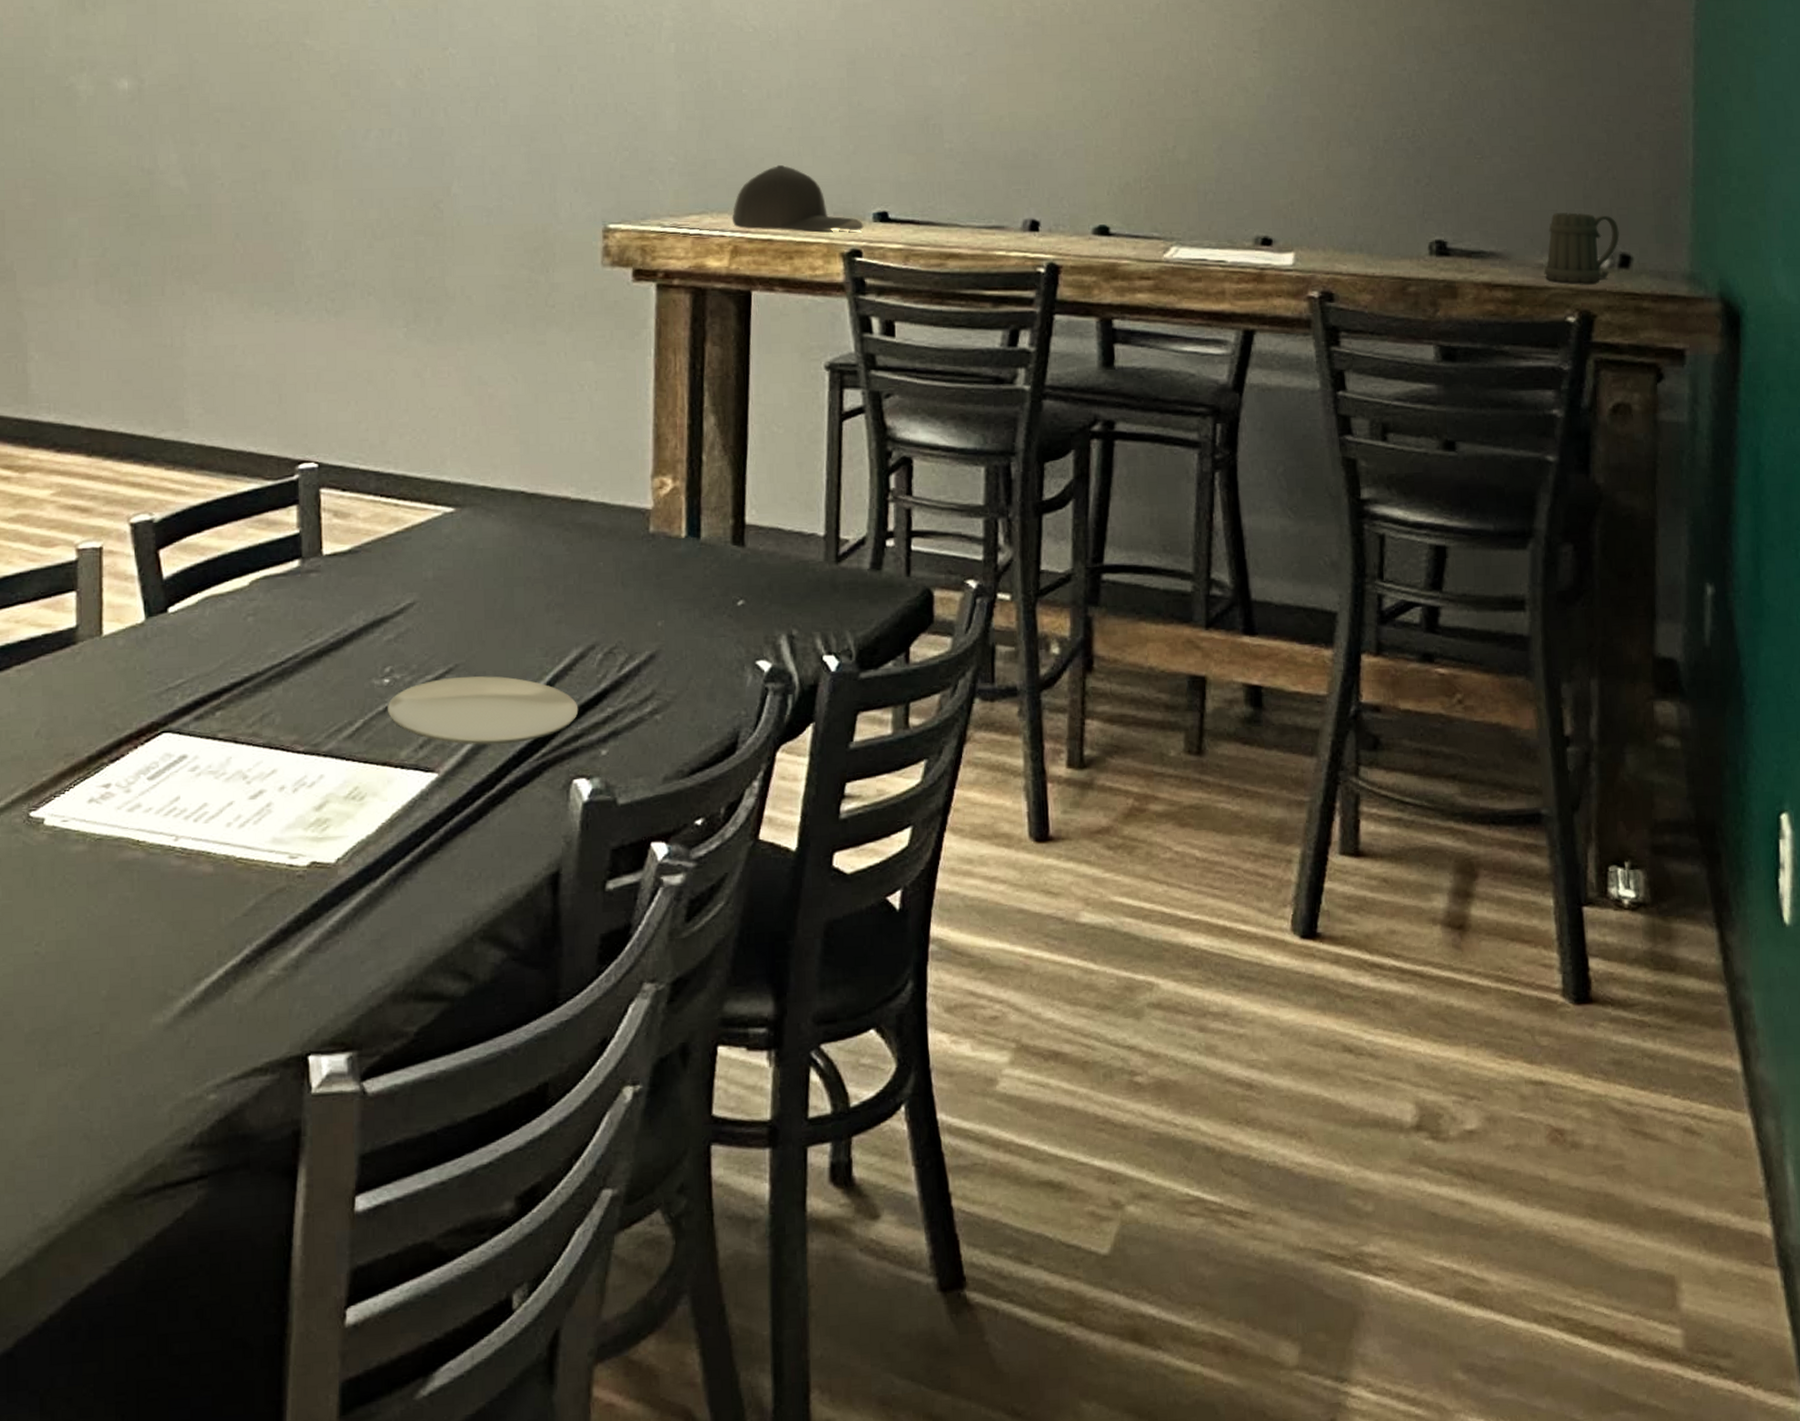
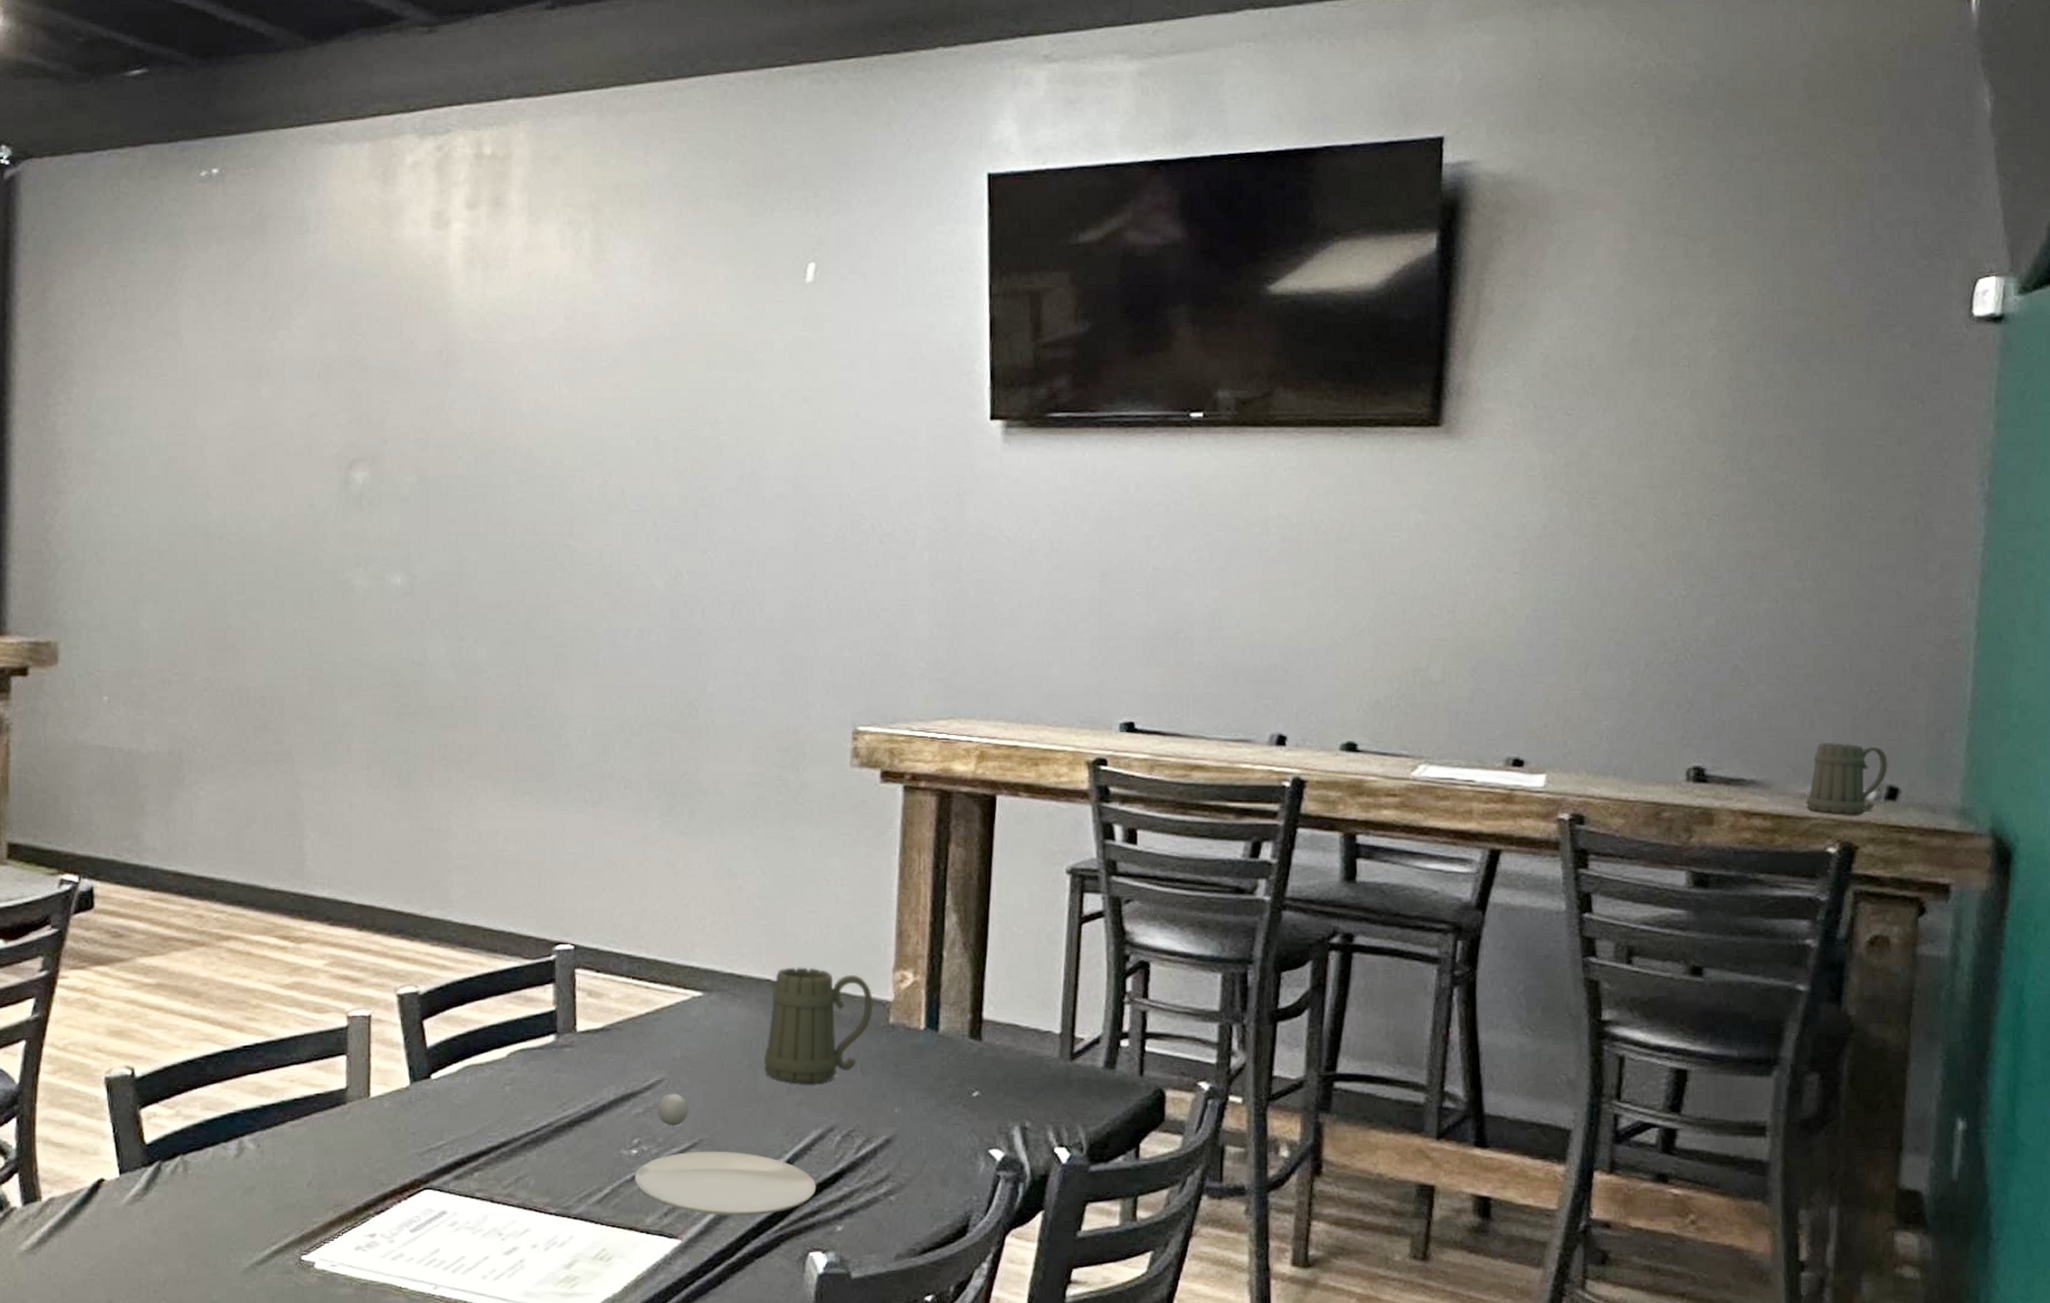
golf ball: none [409,616,443,651] -> present [657,1093,689,1126]
beer mug: none [520,476,632,599] -> present [763,967,873,1083]
baseball cap: present [732,164,864,232] -> none [979,673,1110,741]

